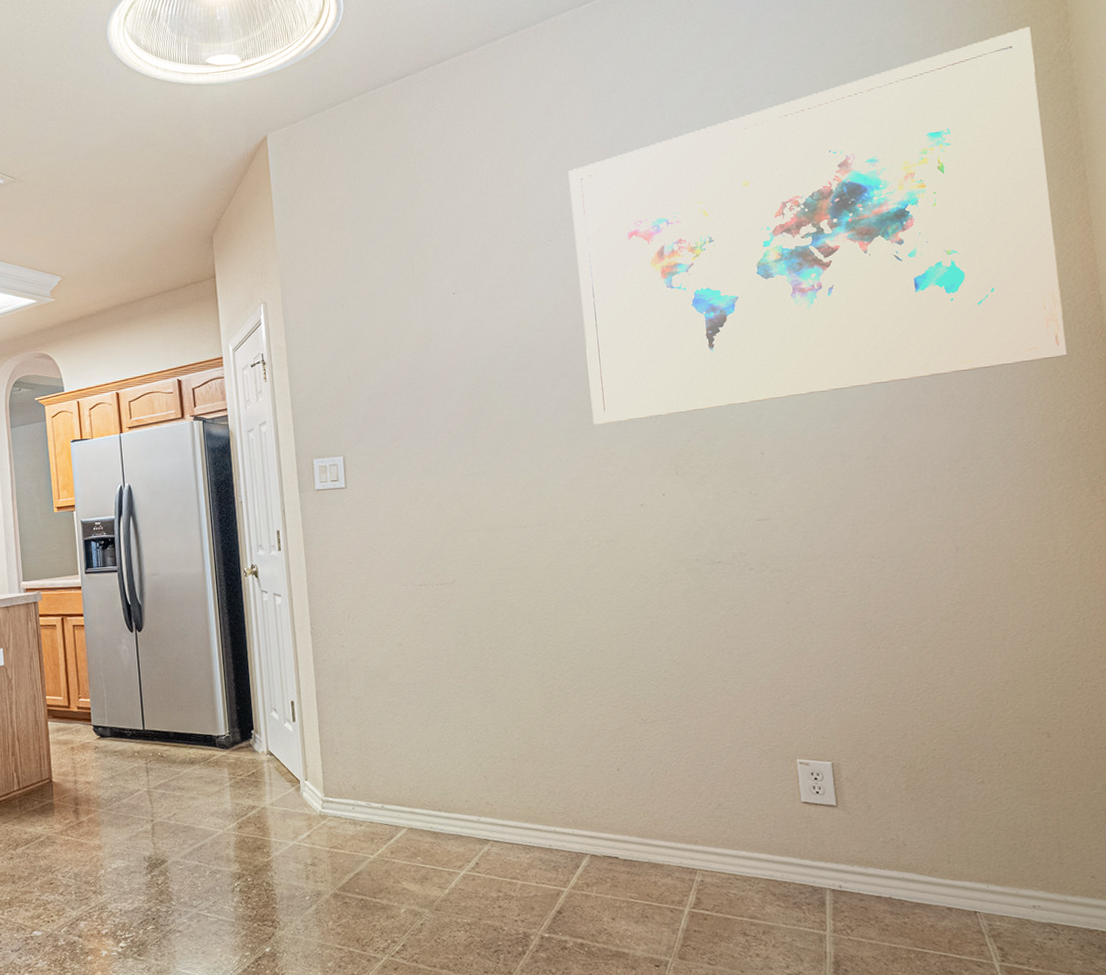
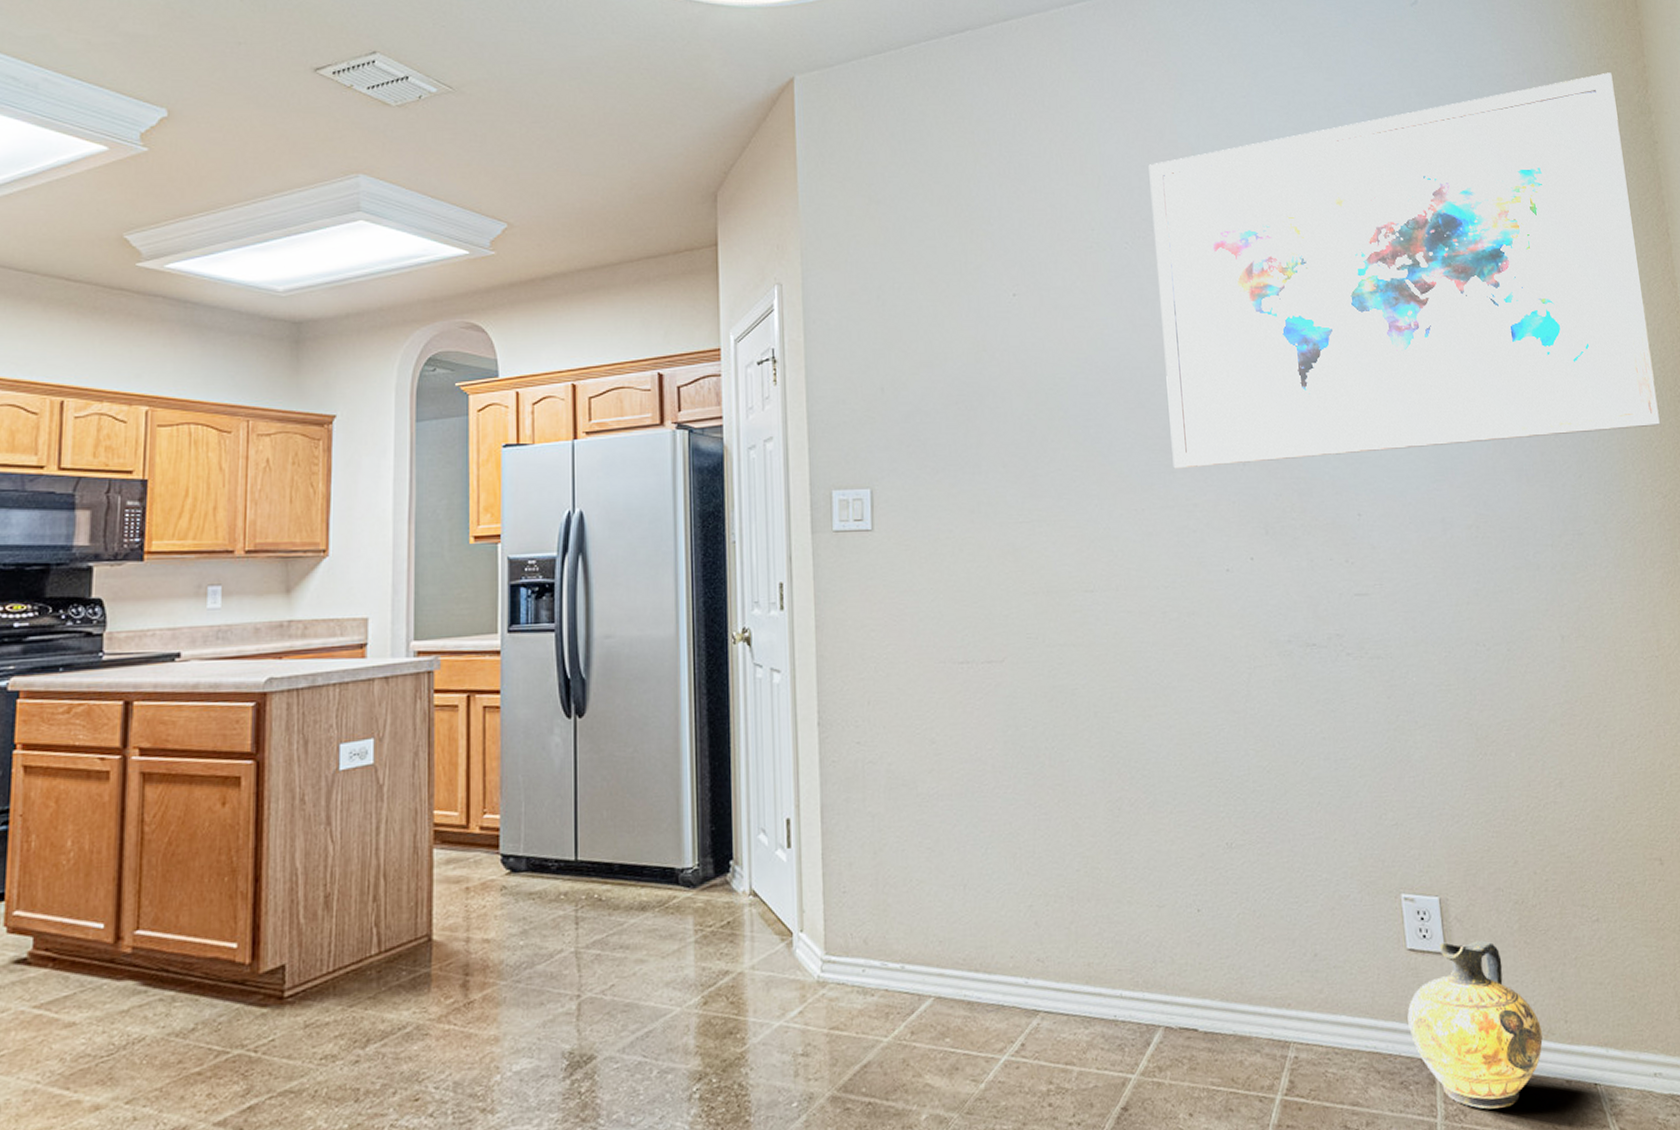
ceramic jug: none [801,796,926,927] -> present [1407,940,1543,1109]

